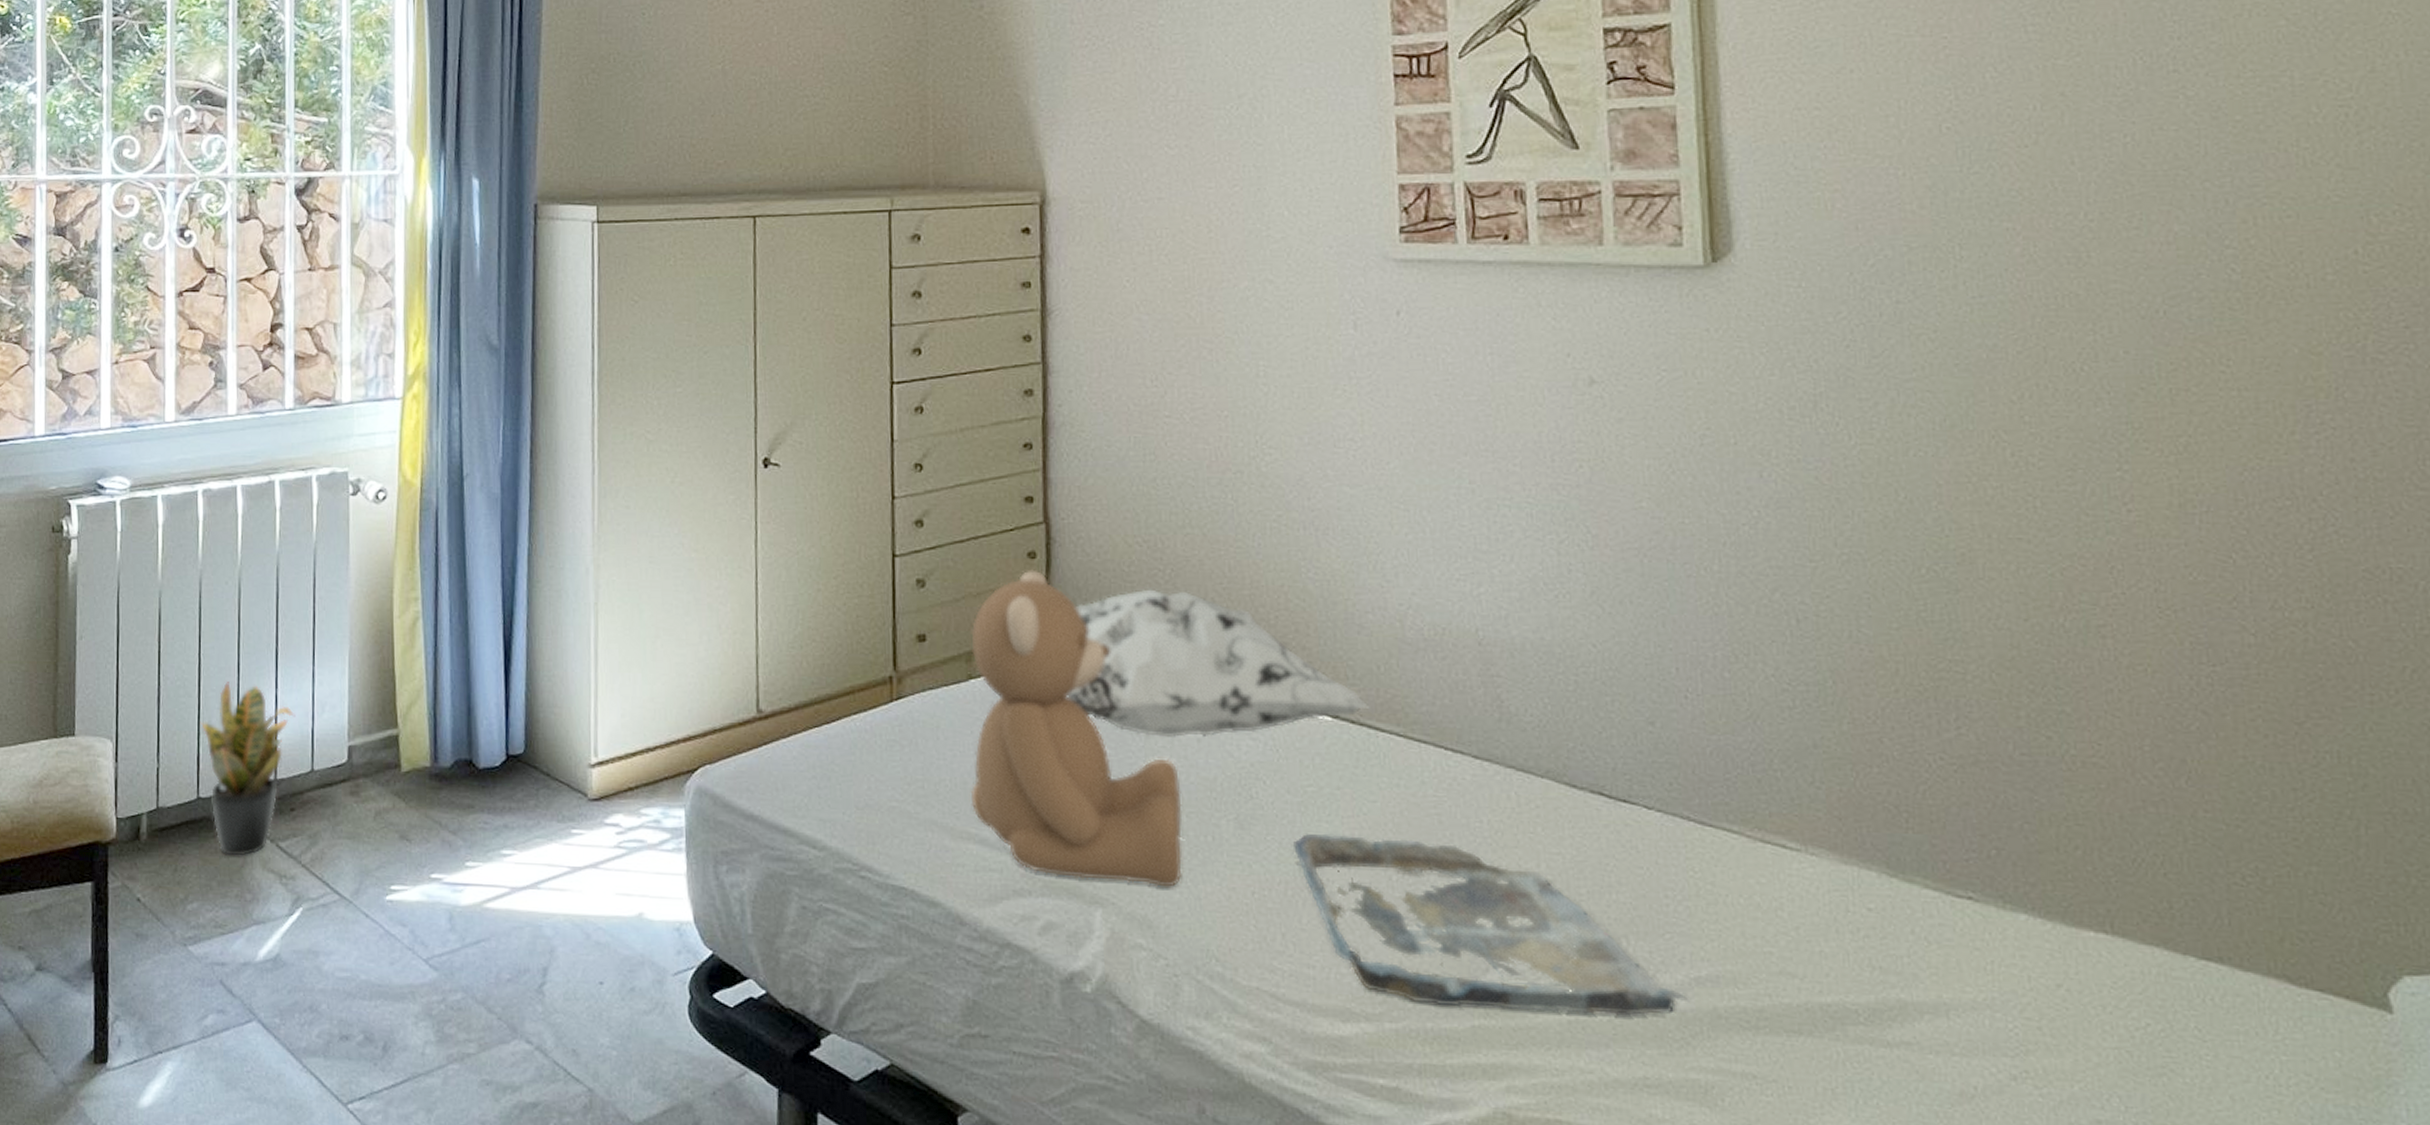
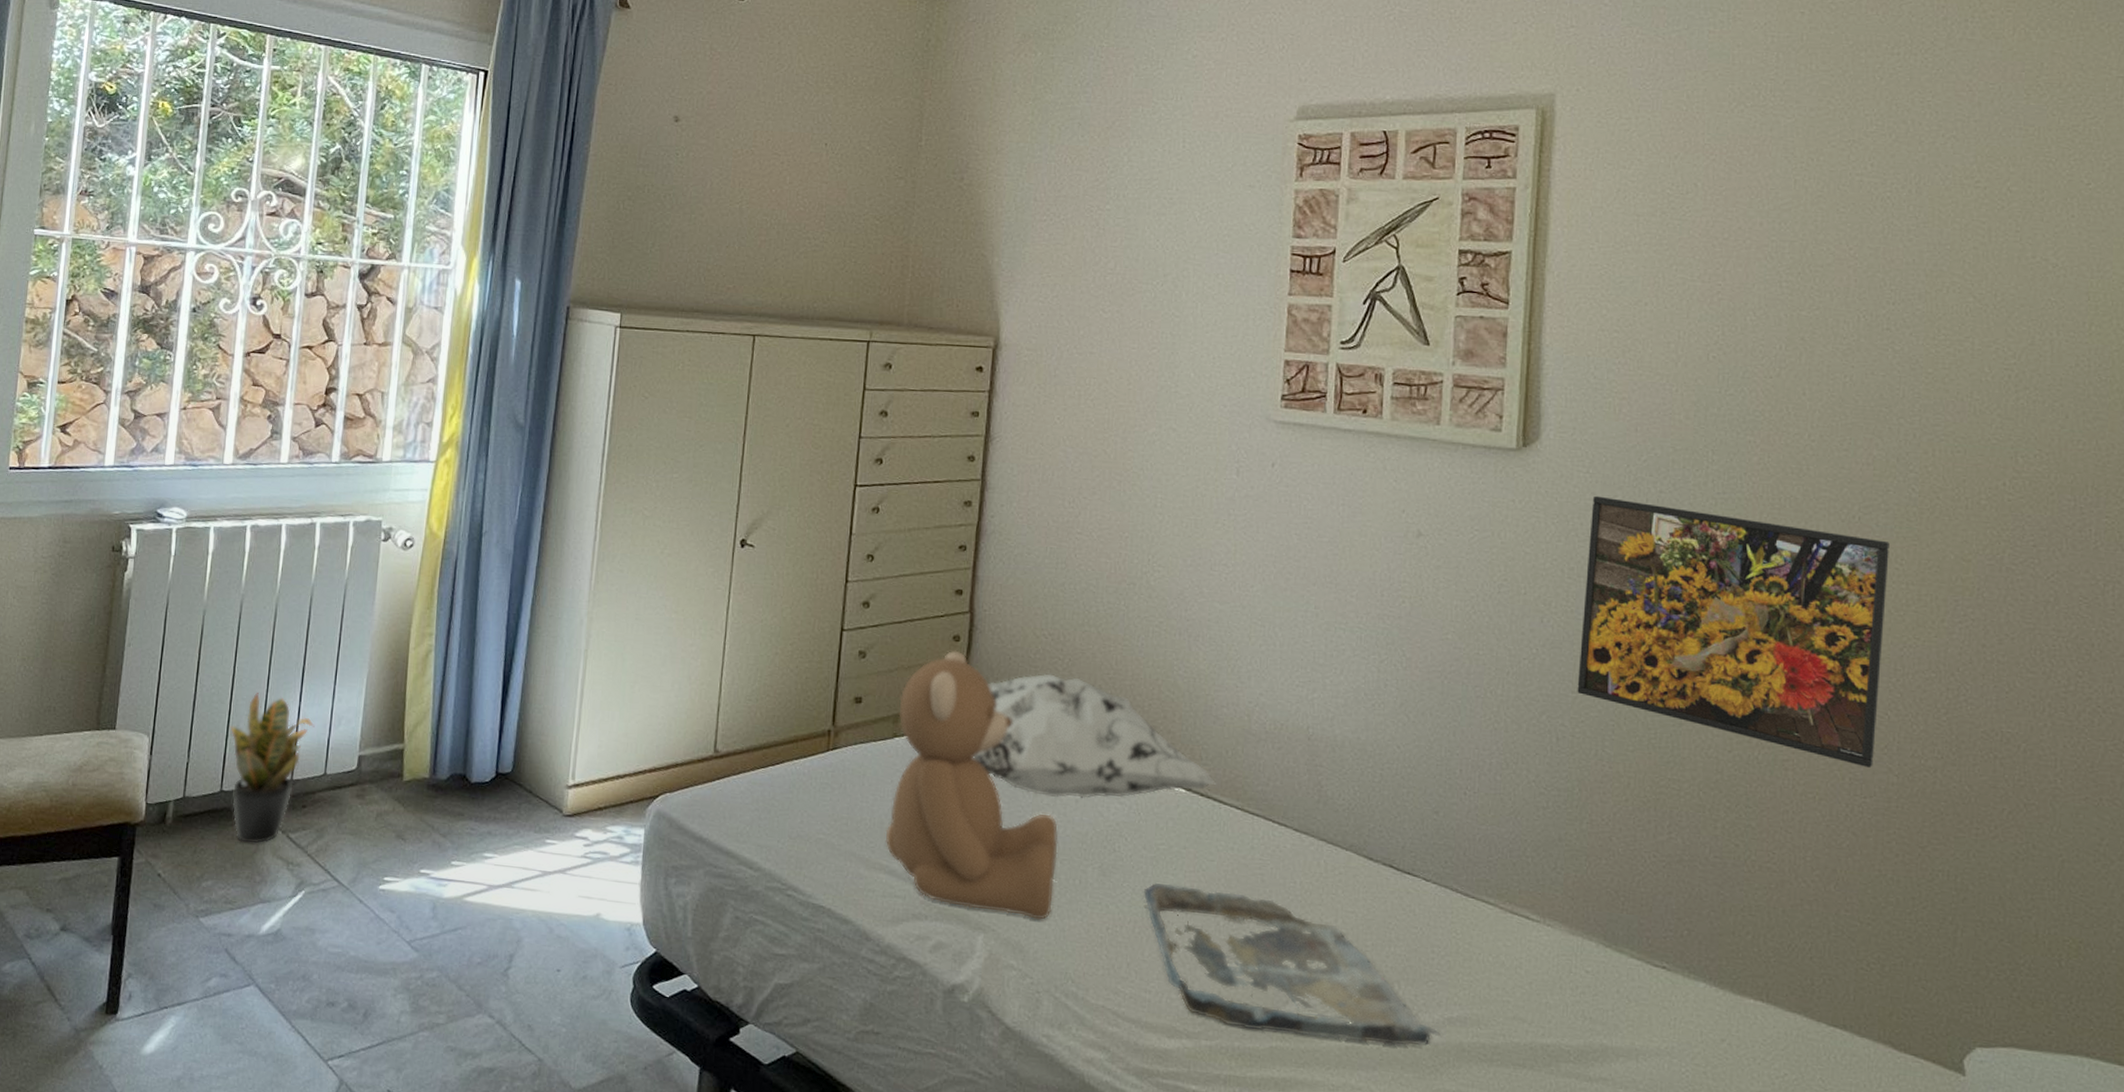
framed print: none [1809,314,2220,628] -> present [1577,495,1890,769]

